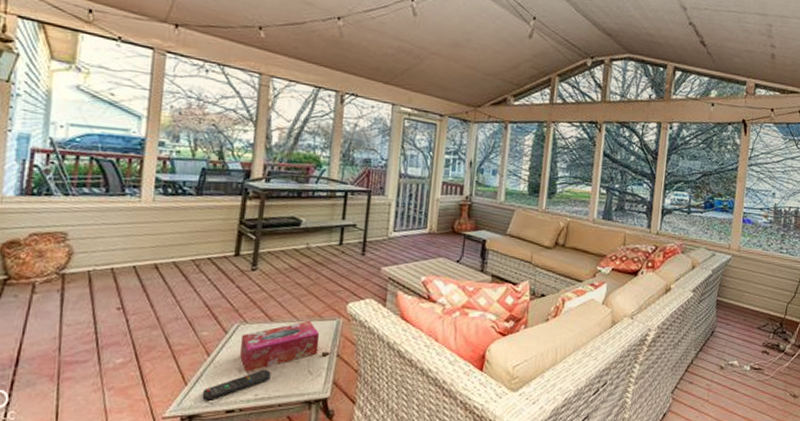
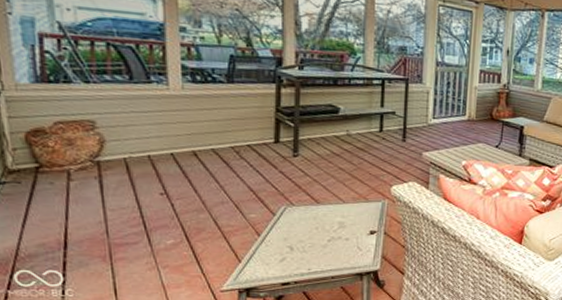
remote control: present [202,369,271,402] -> none [257,247,322,276]
tissue box: present [240,320,320,372] -> none [290,202,366,249]

